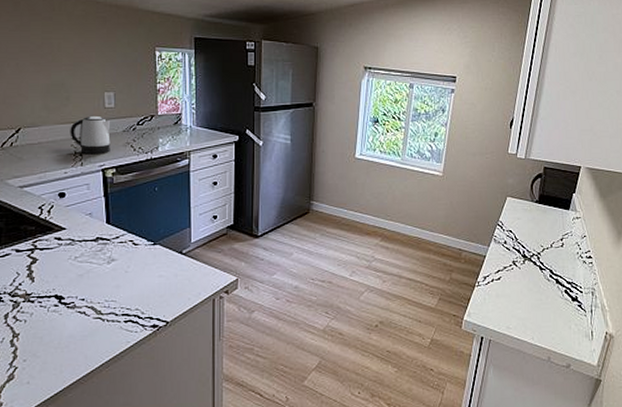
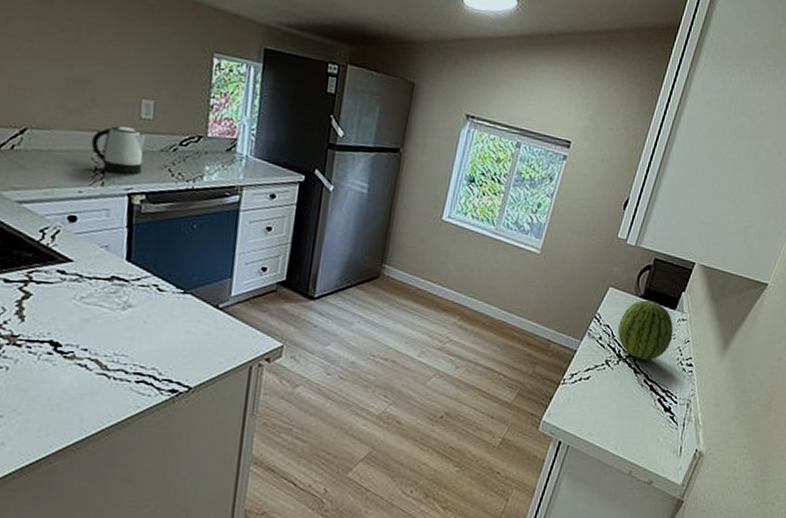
fruit: none [519,204,570,257] -> present [617,299,674,360]

